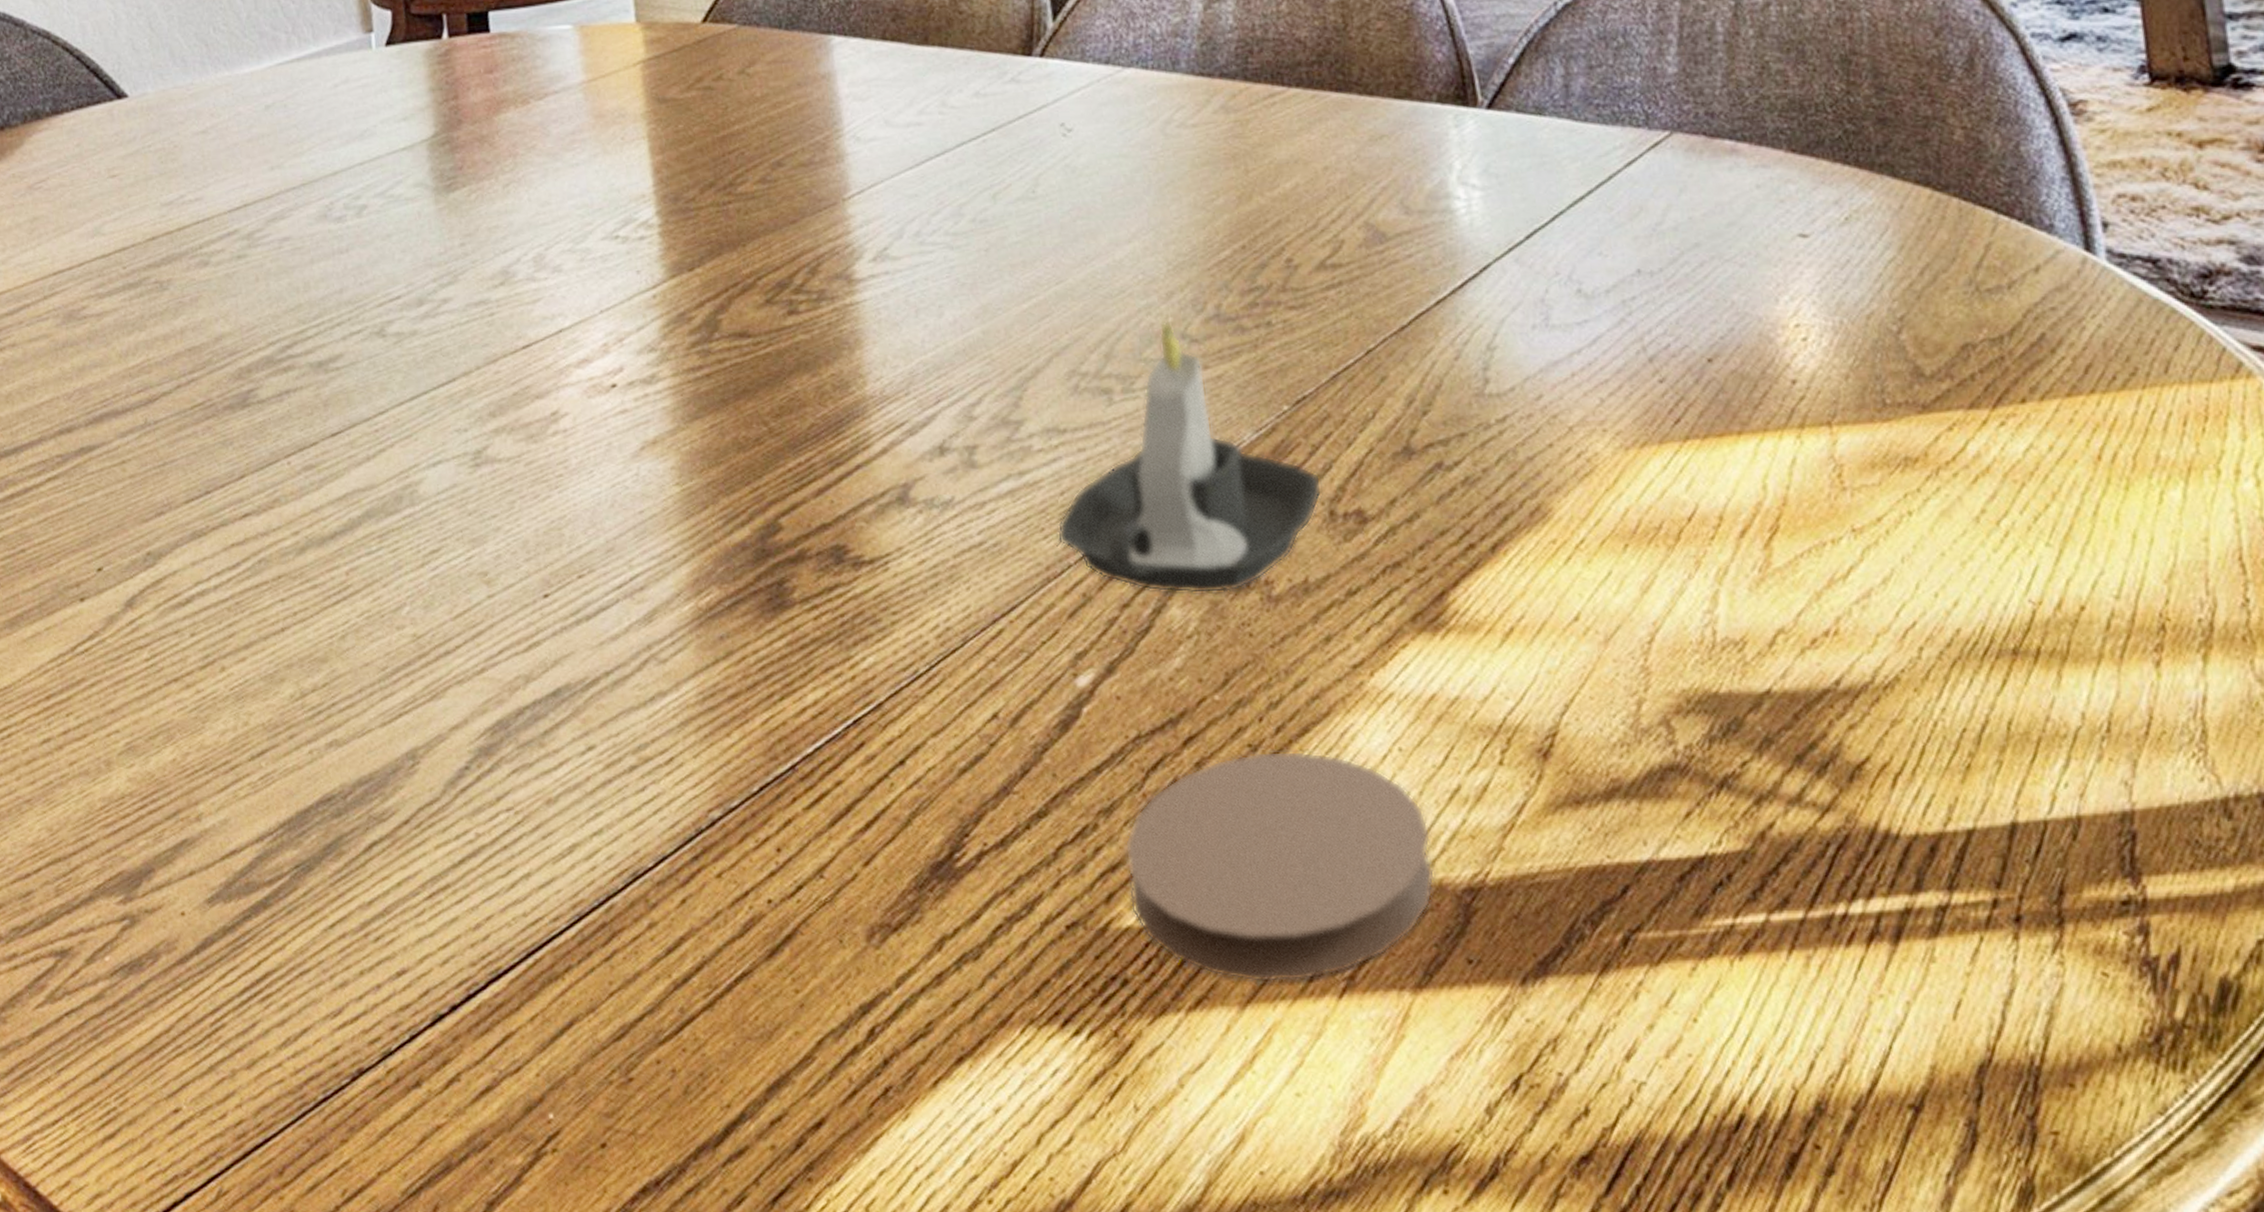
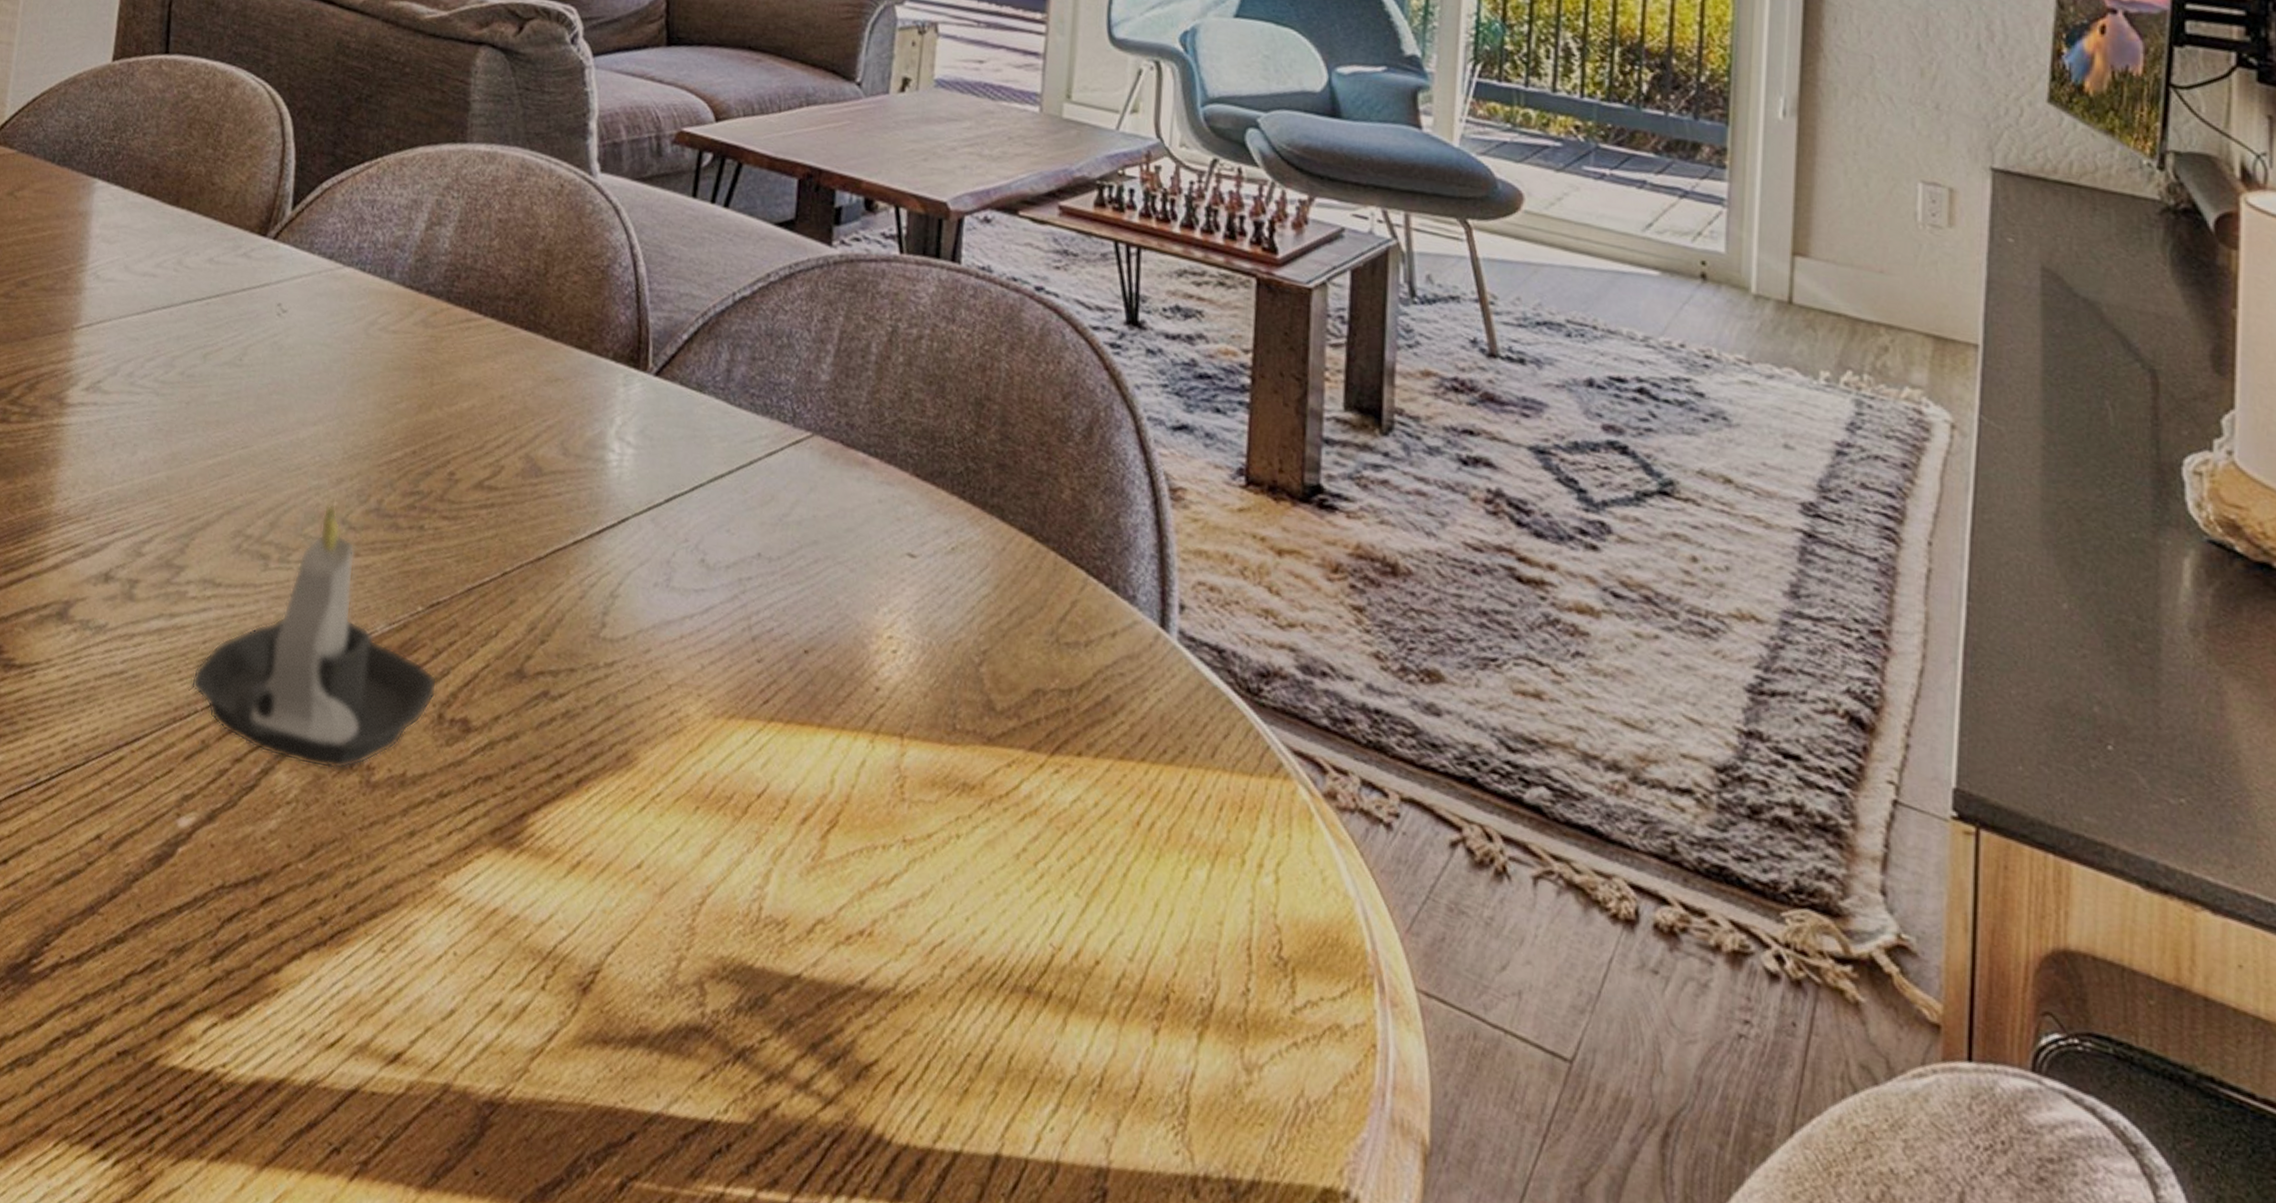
coaster: present [1124,750,1436,983] -> none [180,925,466,1157]

